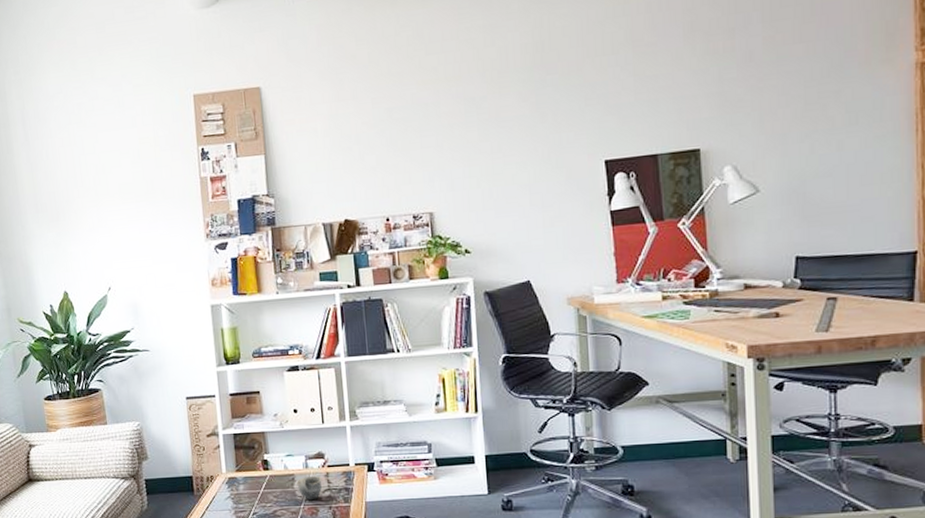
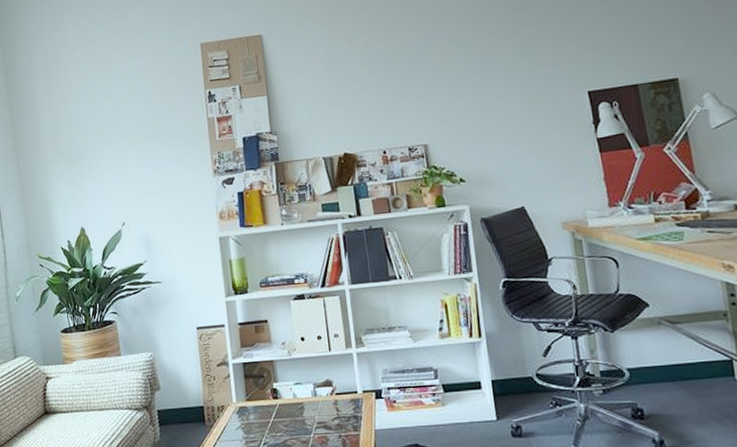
cup: present [296,475,322,501] -> none [306,403,331,430]

